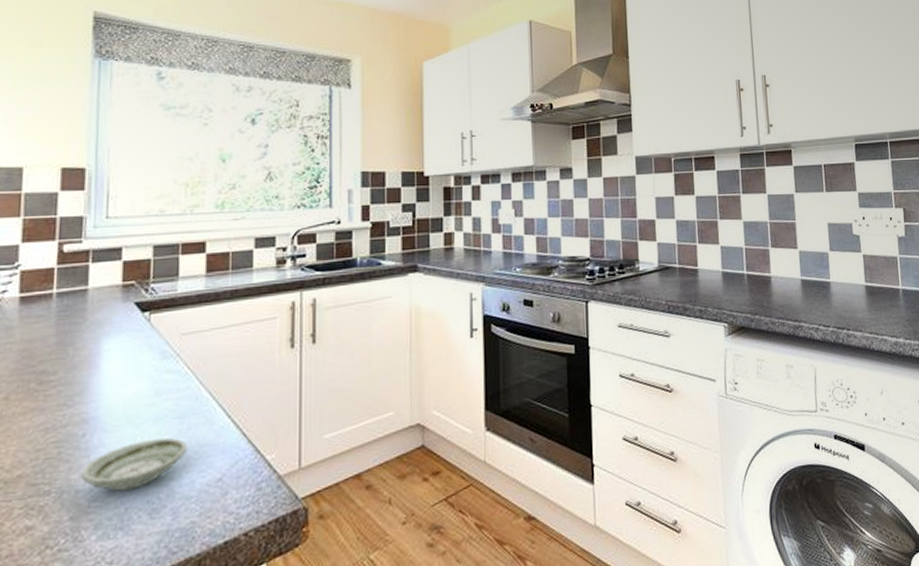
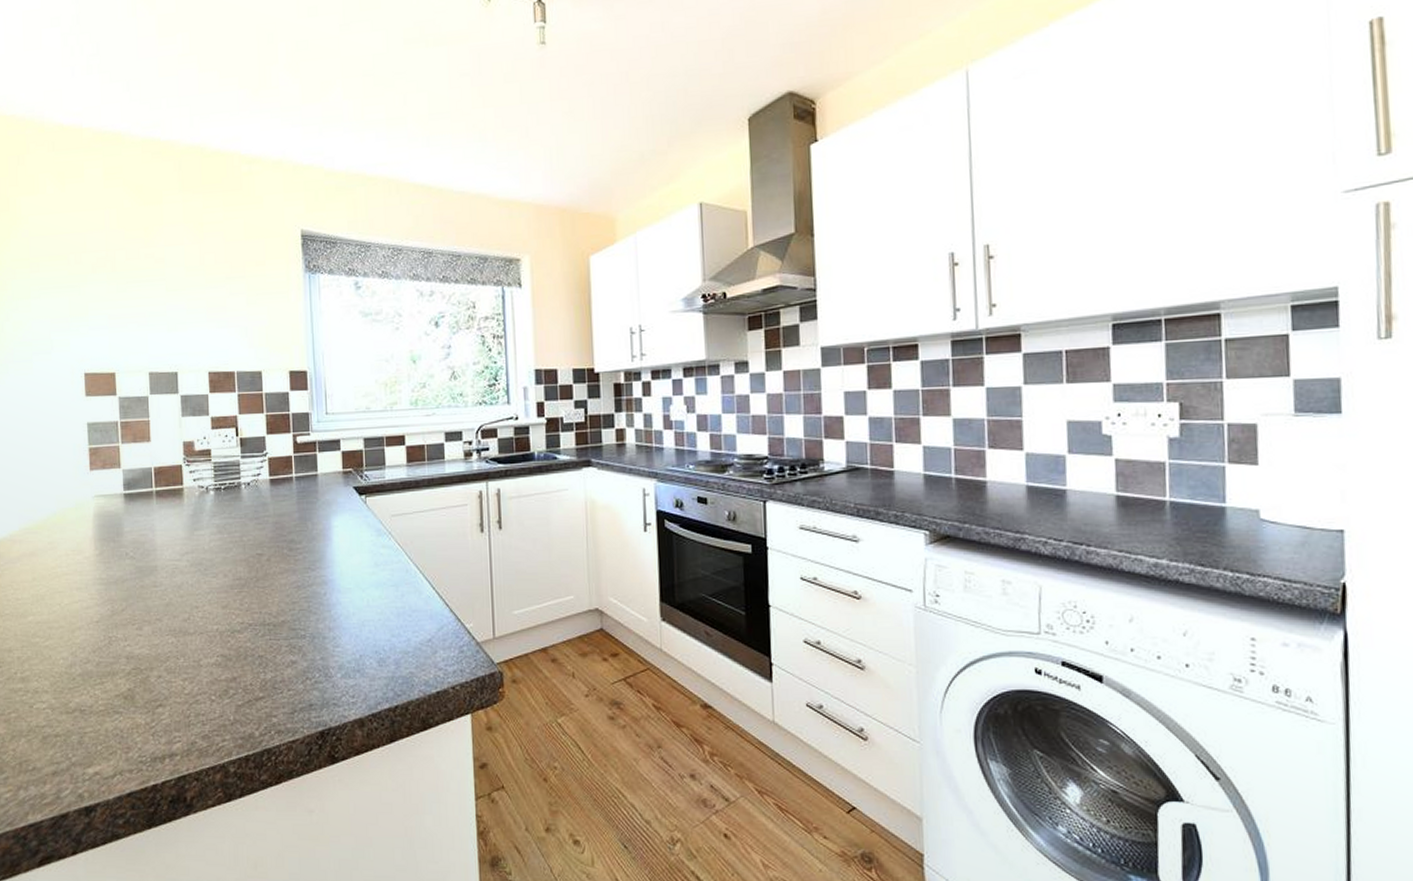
saucer: present [82,437,187,492] -> none [326,601,402,641]

